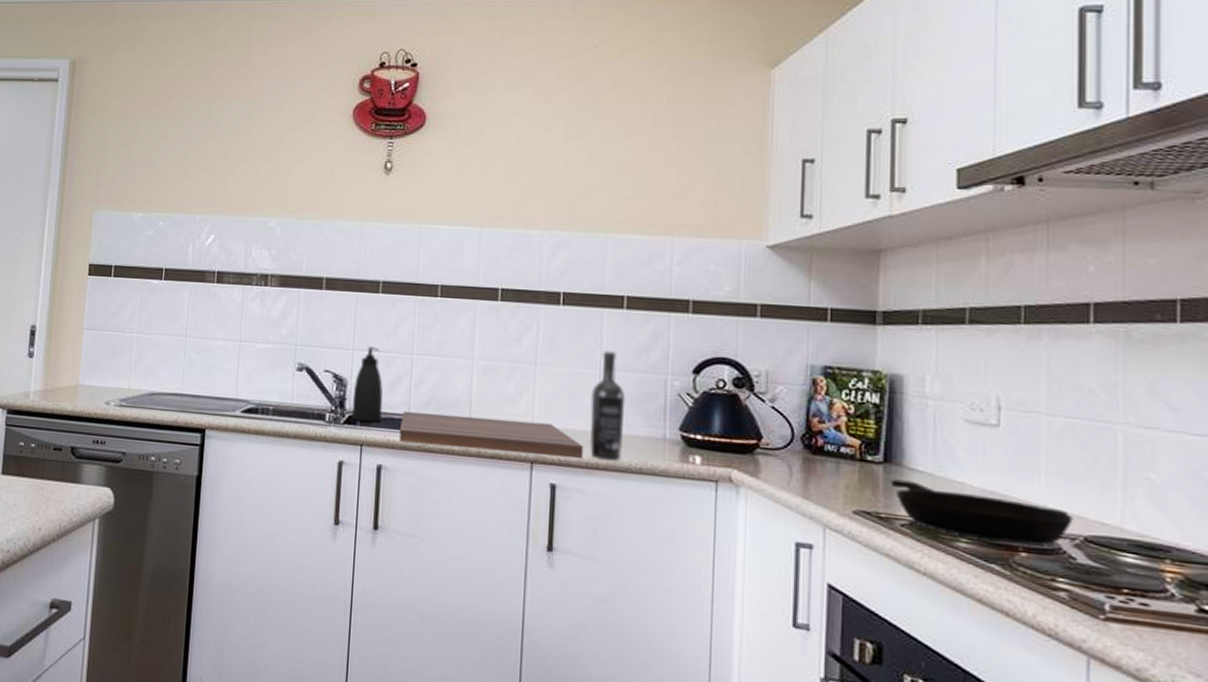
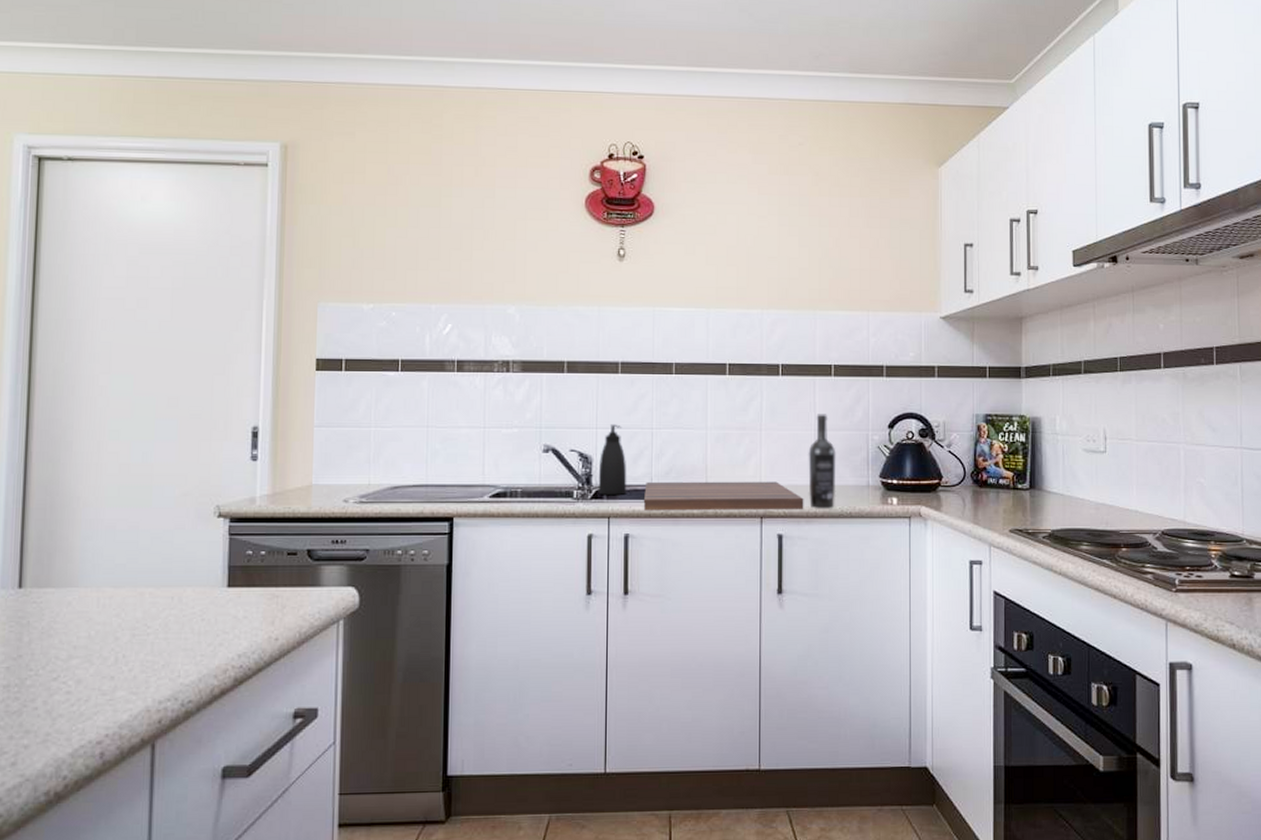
frying pan: present [890,479,1074,544] -> none [1034,501,1155,541]

